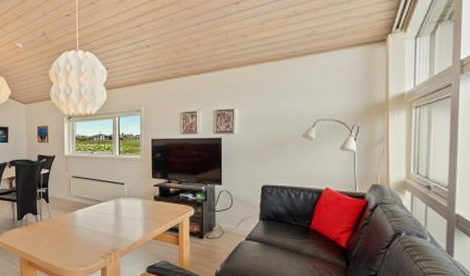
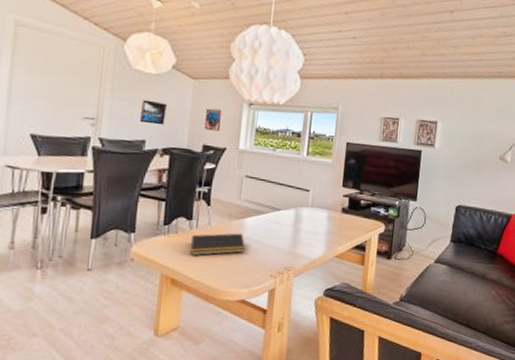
notepad: none [38,223,79,243] -> present [190,233,246,256]

